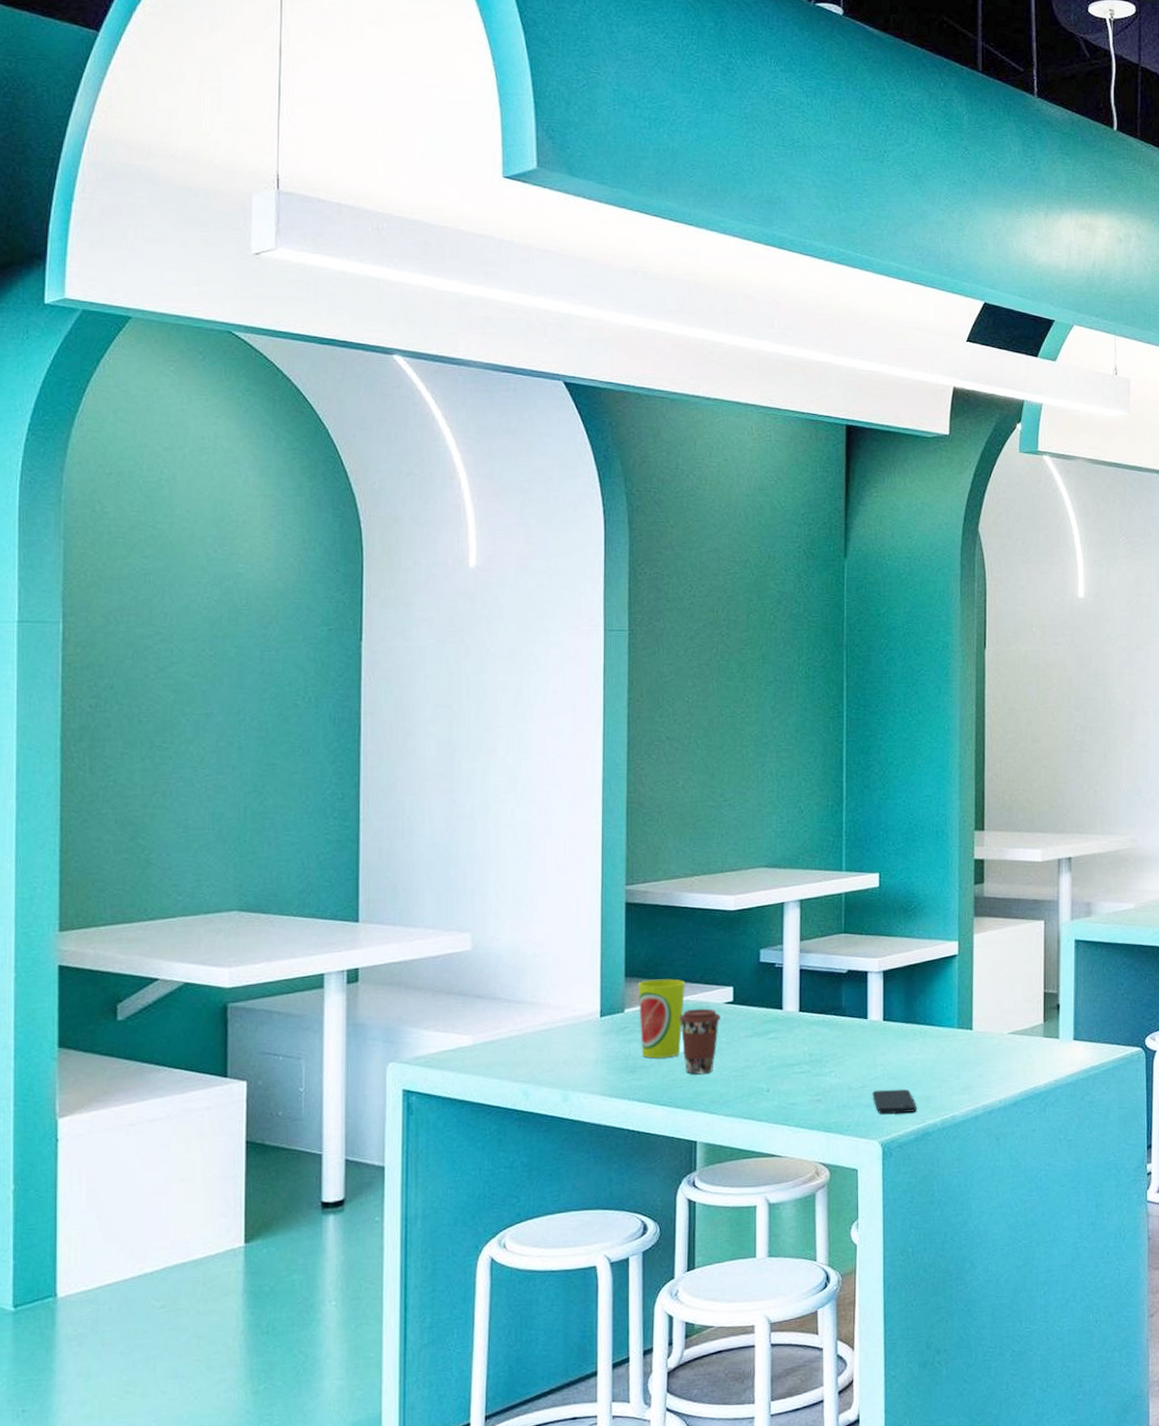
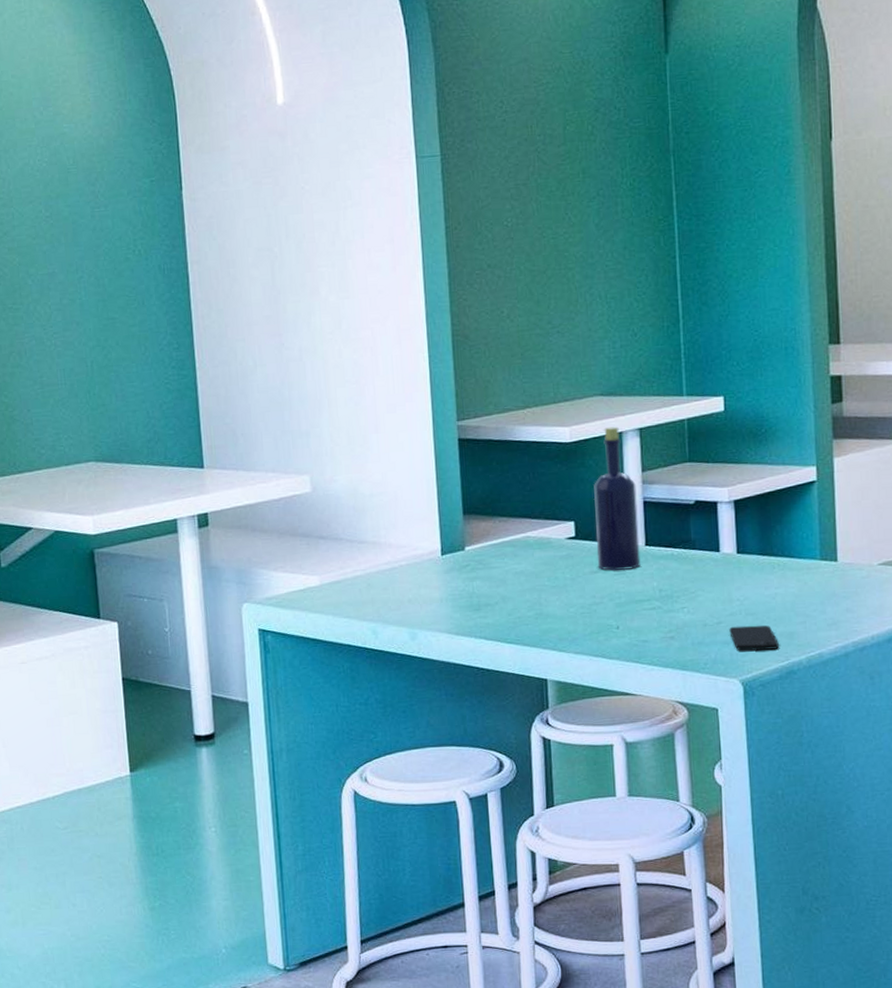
cup: present [638,979,686,1058] -> none [476,515,525,596]
coffee cup: present [679,1008,722,1074] -> none [520,544,565,612]
bottle: none [752,897,794,1035] -> present [593,426,641,571]

